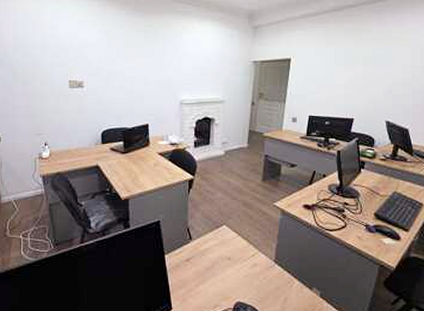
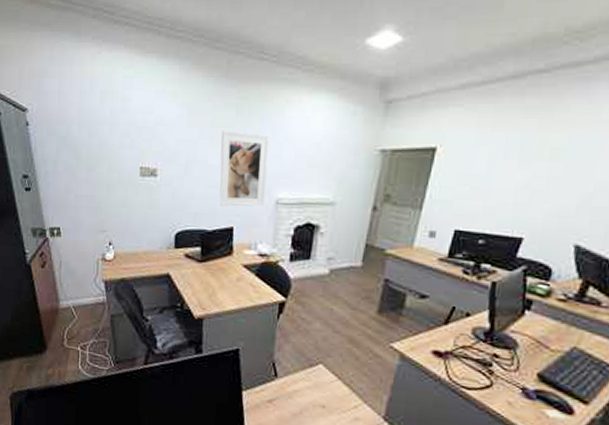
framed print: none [135,50,171,108] -> present [219,131,269,207]

